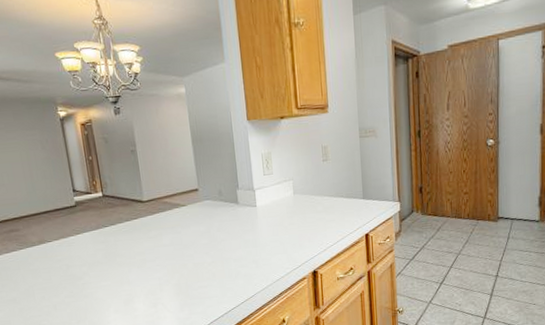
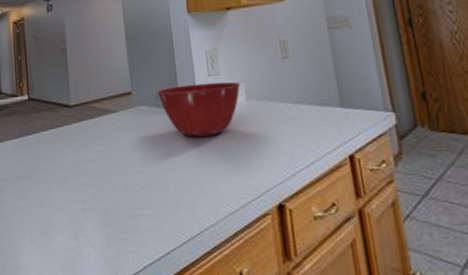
mixing bowl: none [220,180,290,225] -> present [157,82,241,137]

